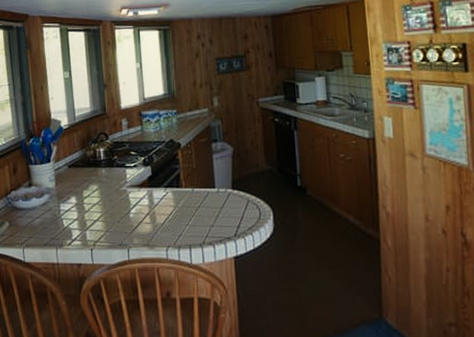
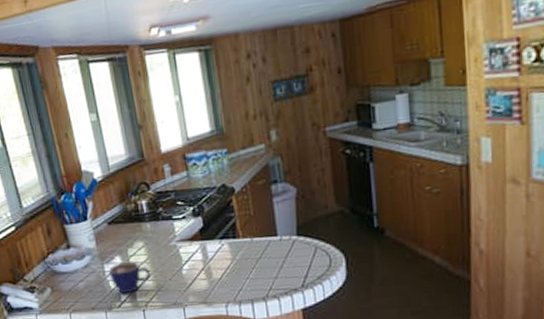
cup: none [63,202,102,232] -> present [108,261,151,294]

